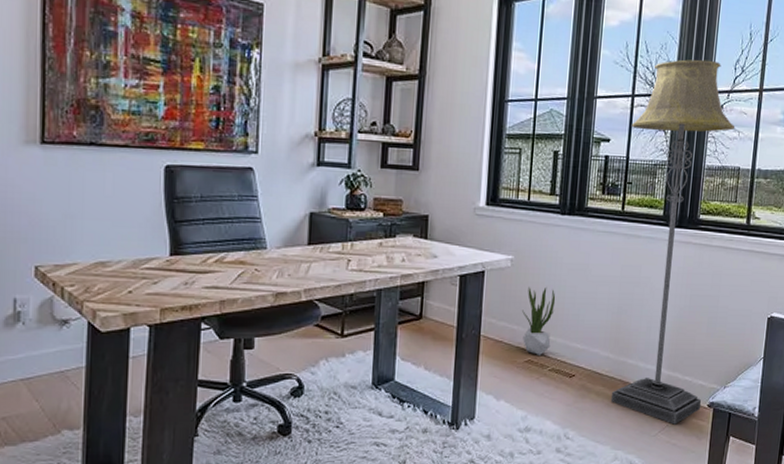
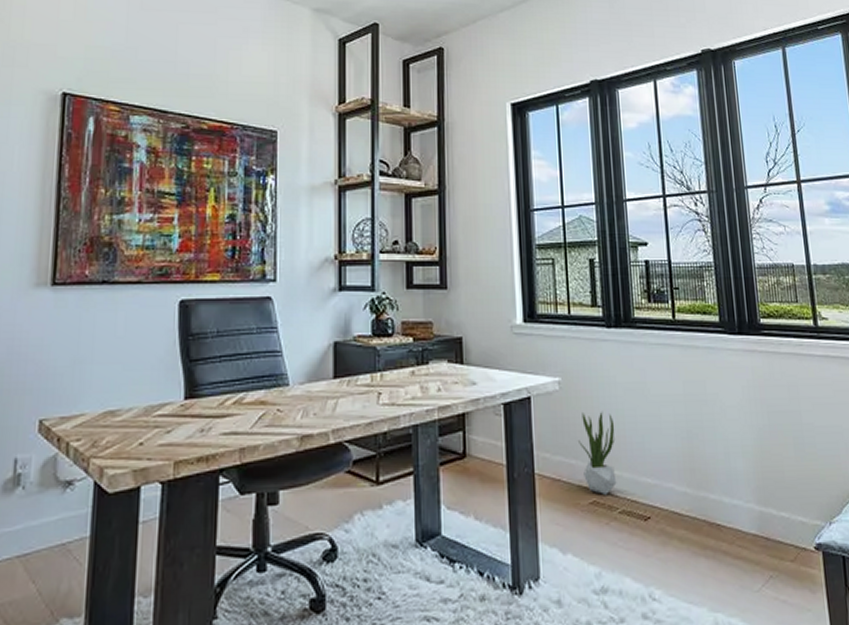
floor lamp: present [610,59,735,425] -> none [667,155,807,575]

